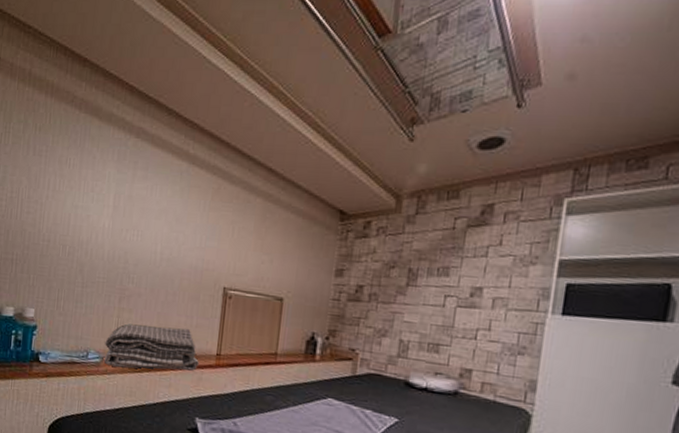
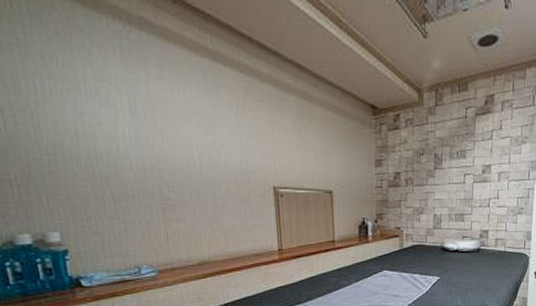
towel: present [103,324,199,372] -> none [157,230,263,277]

